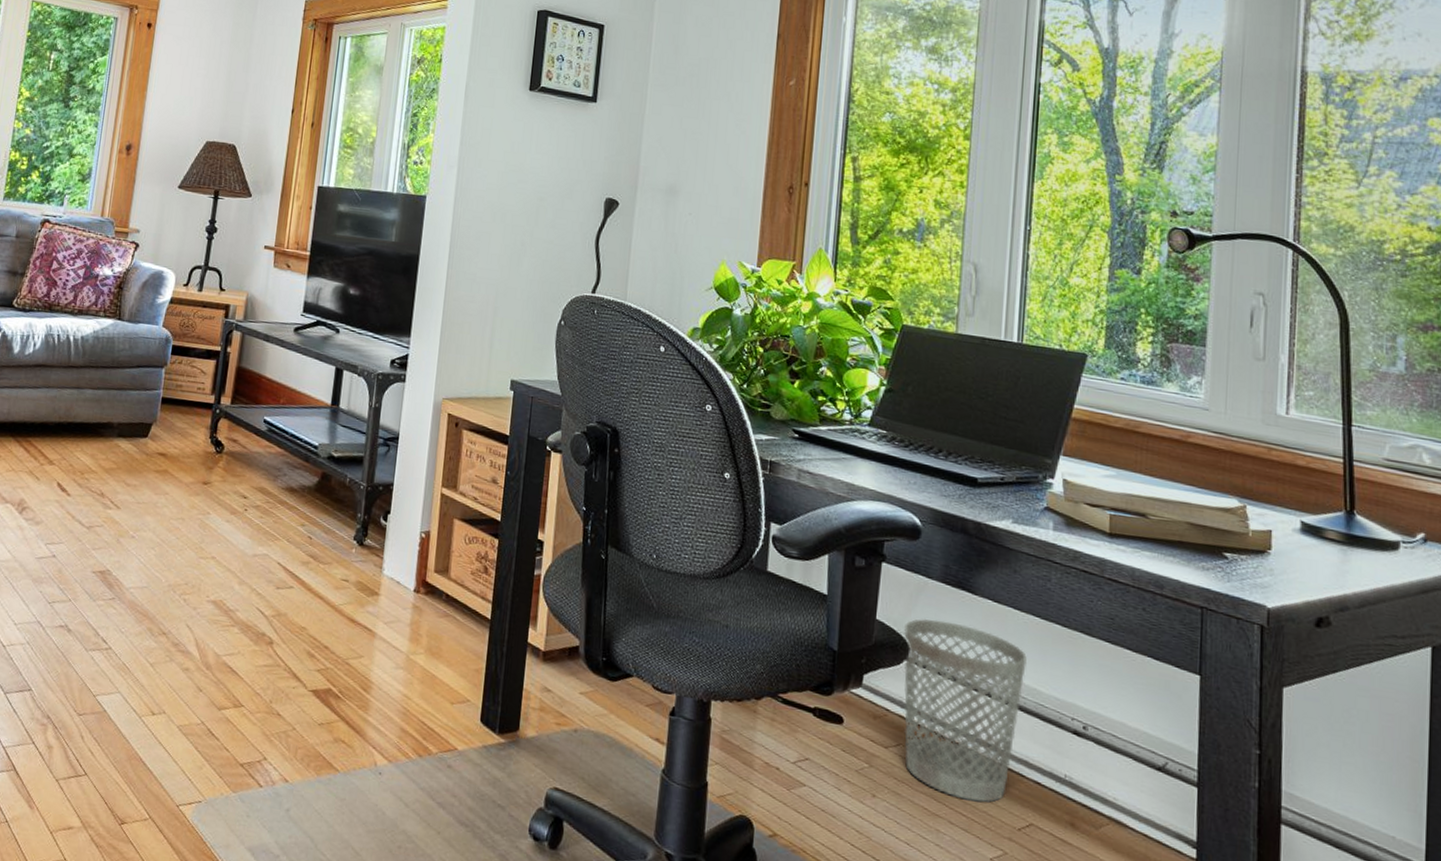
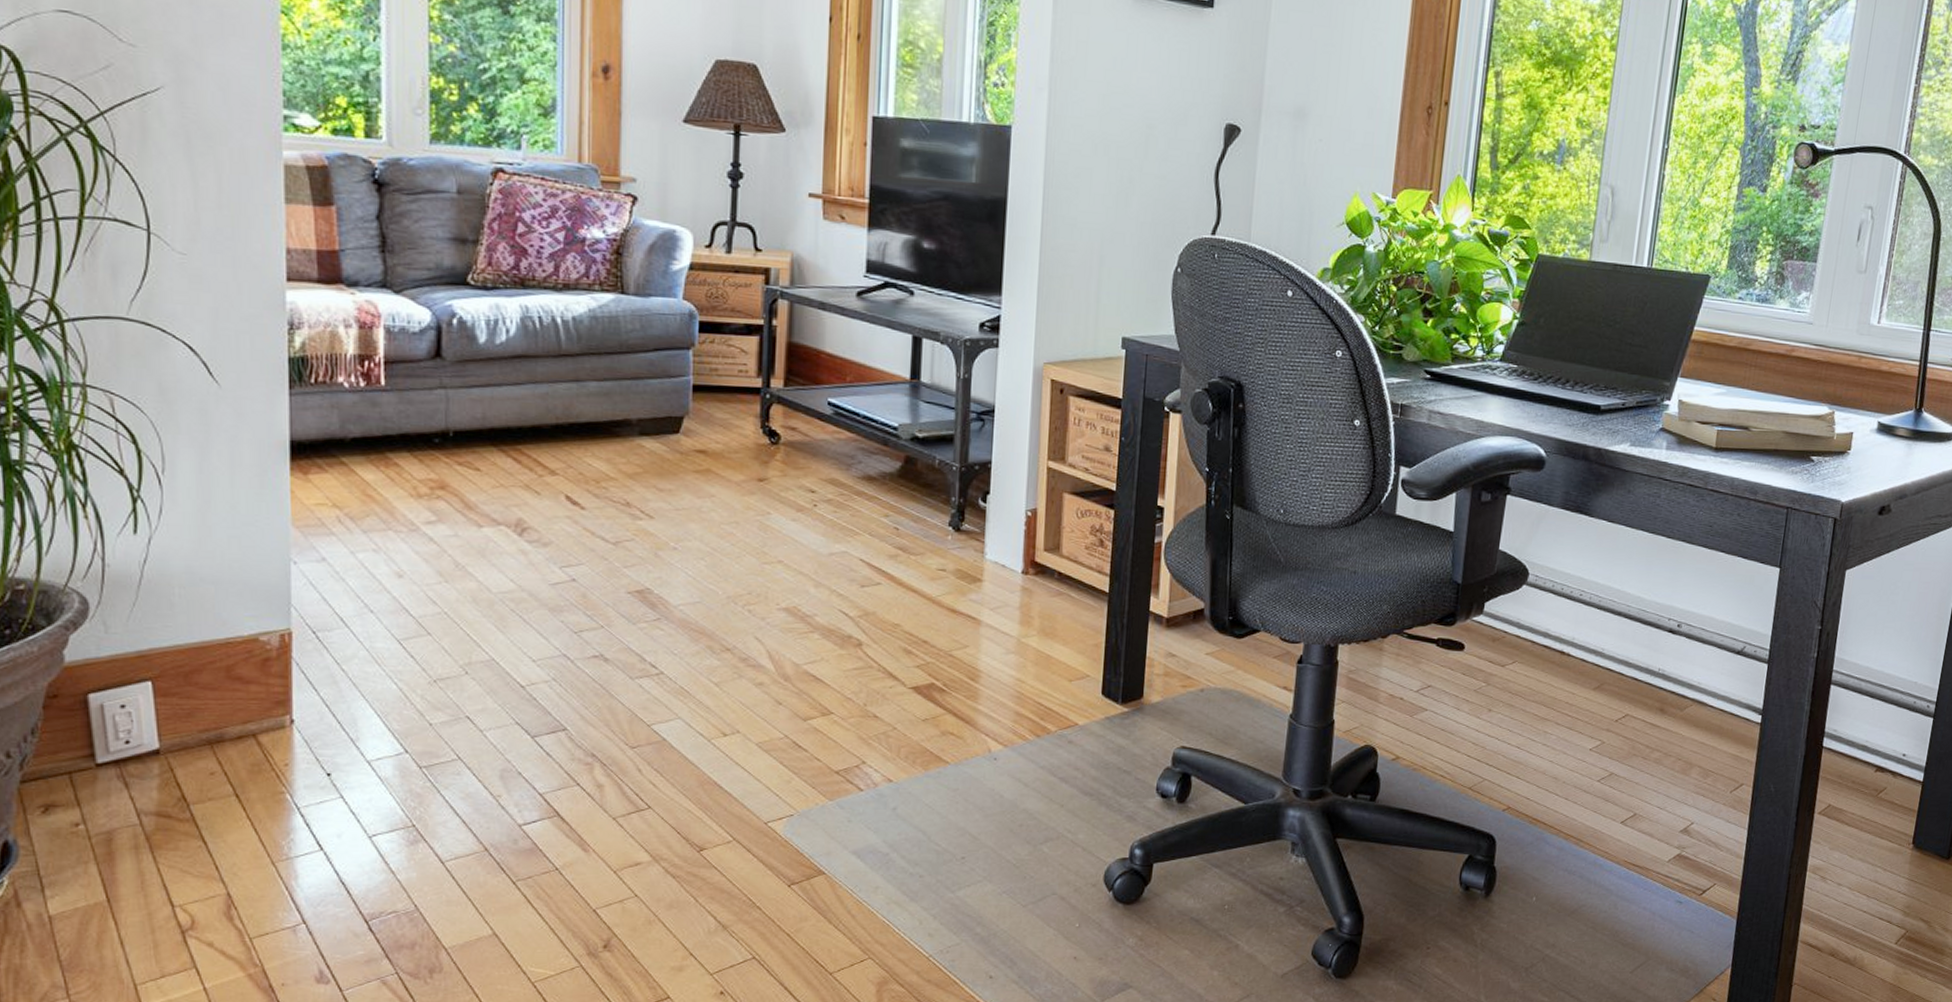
wastebasket: present [903,618,1027,803] -> none [1520,544,1634,703]

